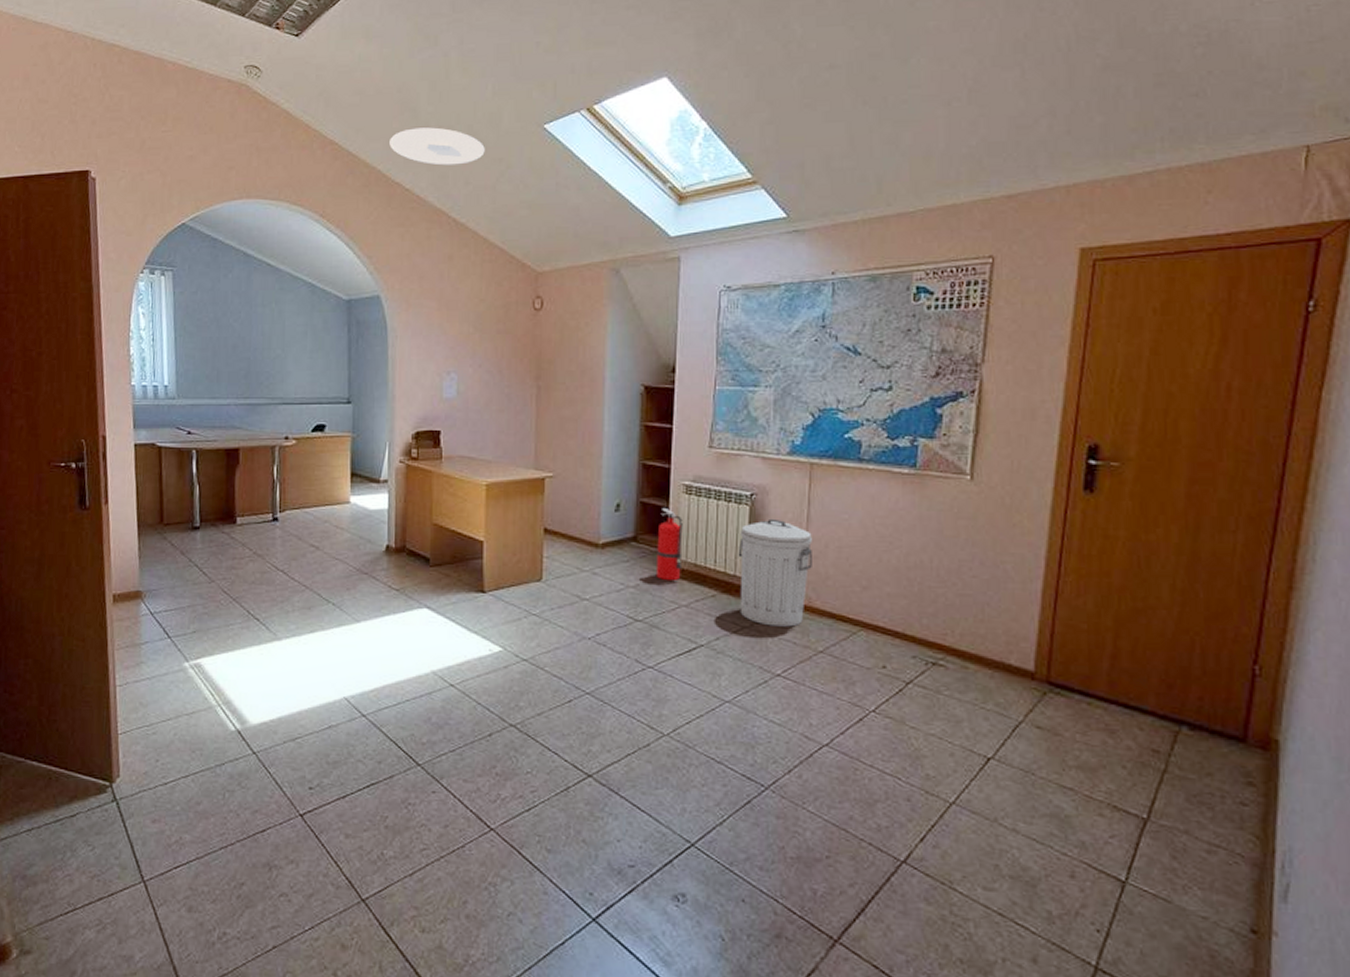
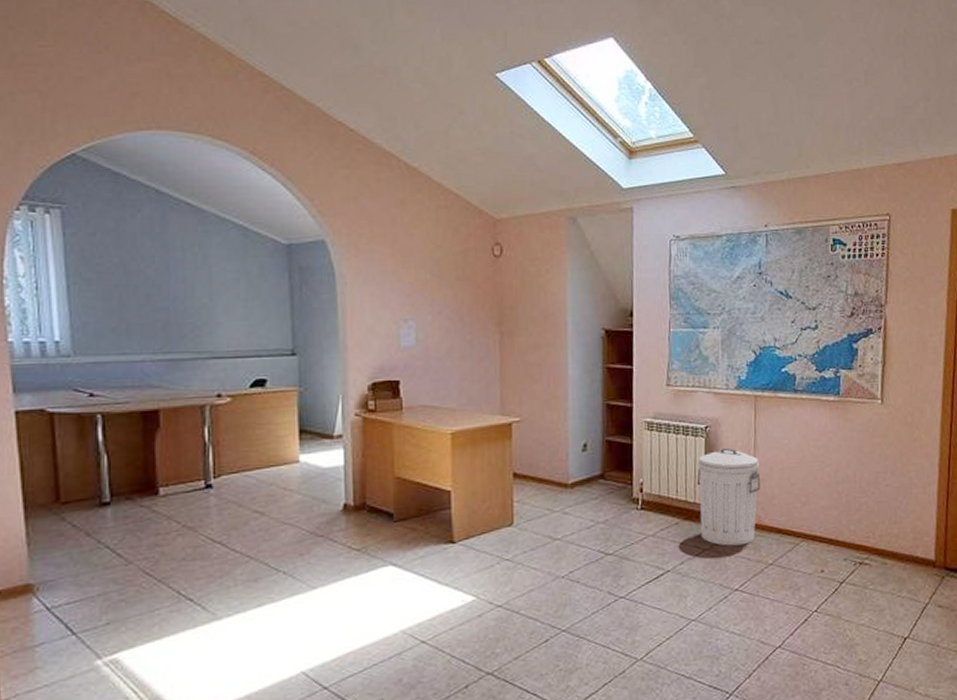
ceiling light: present [389,127,485,166] -> none [329,66,435,108]
fire extinguisher: present [655,508,683,581] -> none [623,445,648,514]

